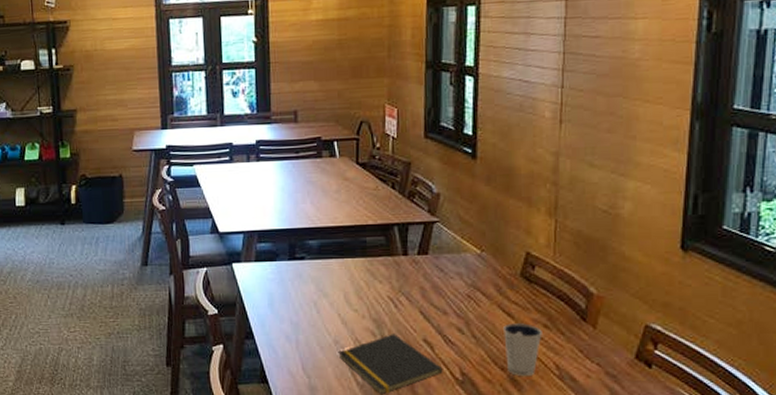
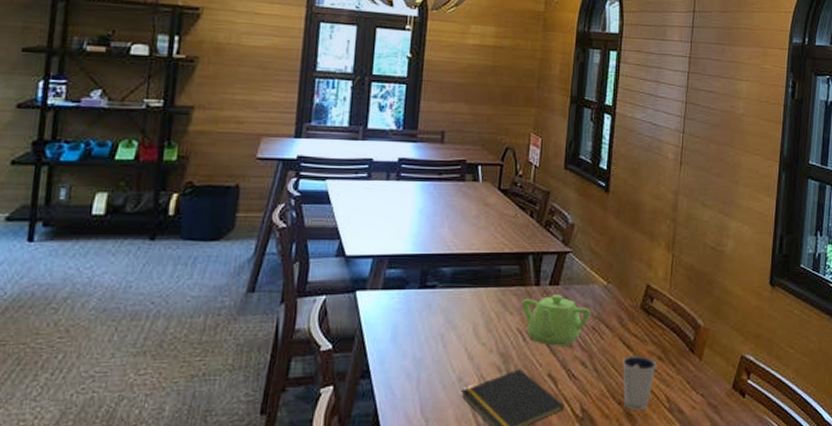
teapot: none [391,264,464,313] -> present [522,295,591,346]

